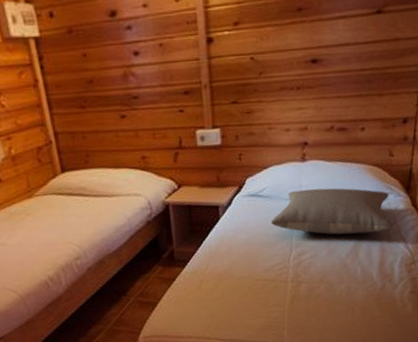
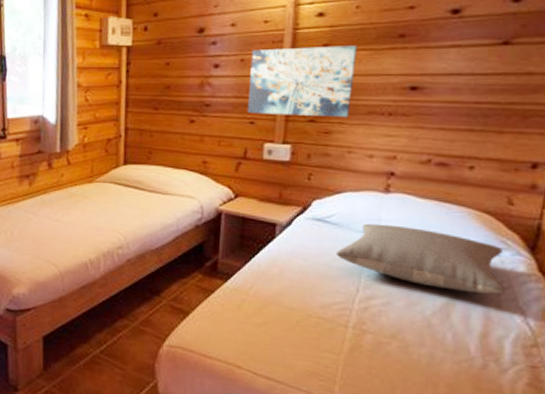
wall art: none [168,22,266,102] -> present [247,46,357,118]

